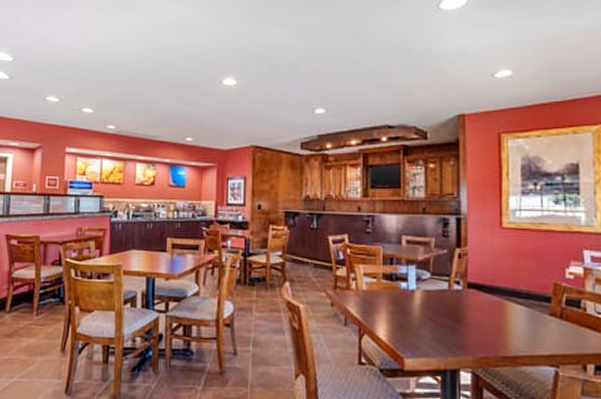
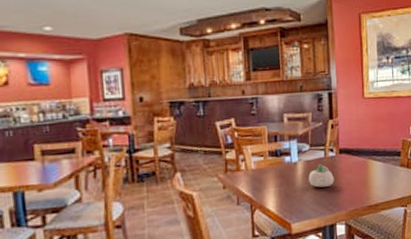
succulent planter: none [428,297,459,324] -> present [309,164,334,188]

